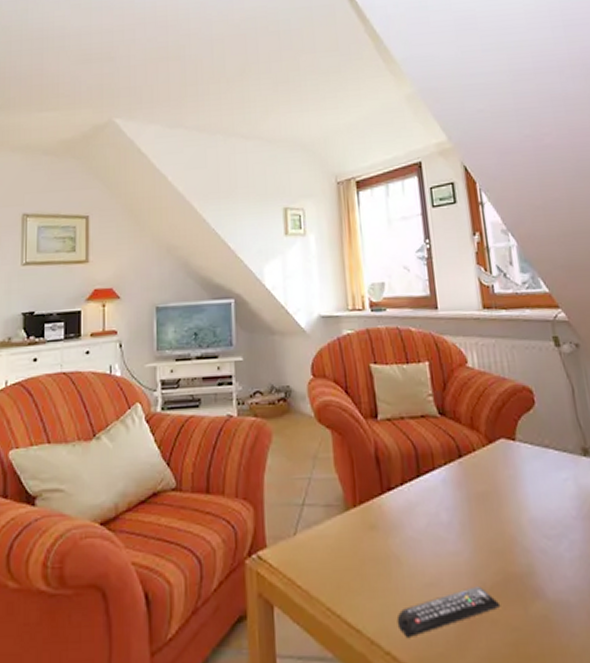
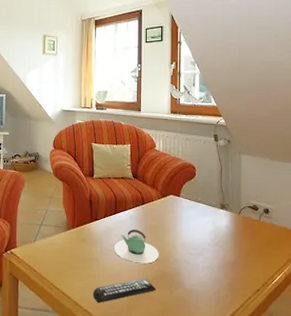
teapot: none [422,501,497,560] -> present [114,229,159,264]

